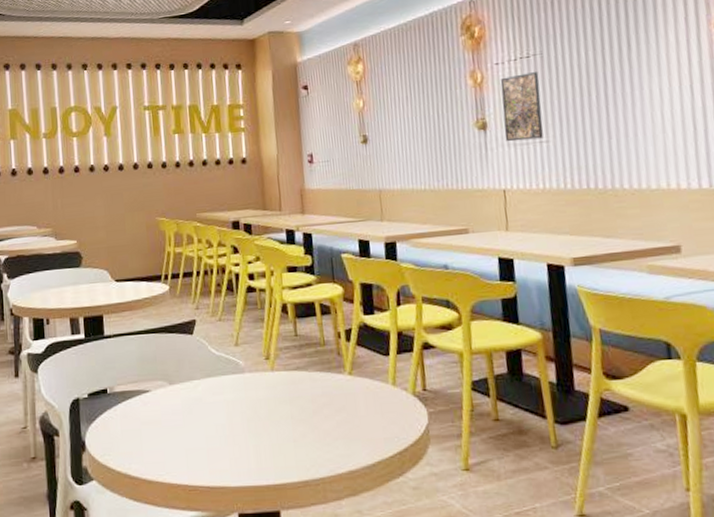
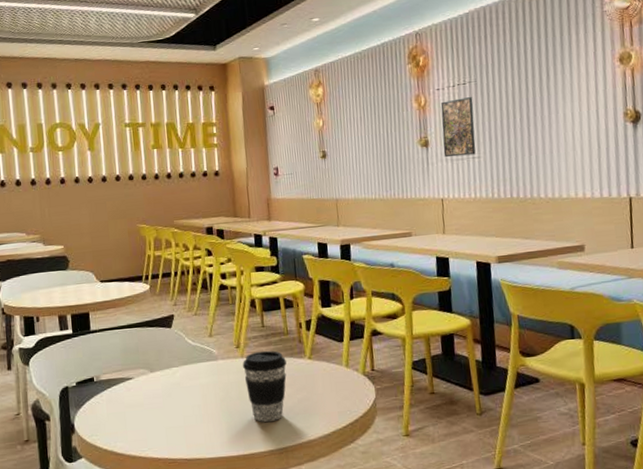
coffee cup: none [272,363,323,447] -> present [242,350,287,422]

